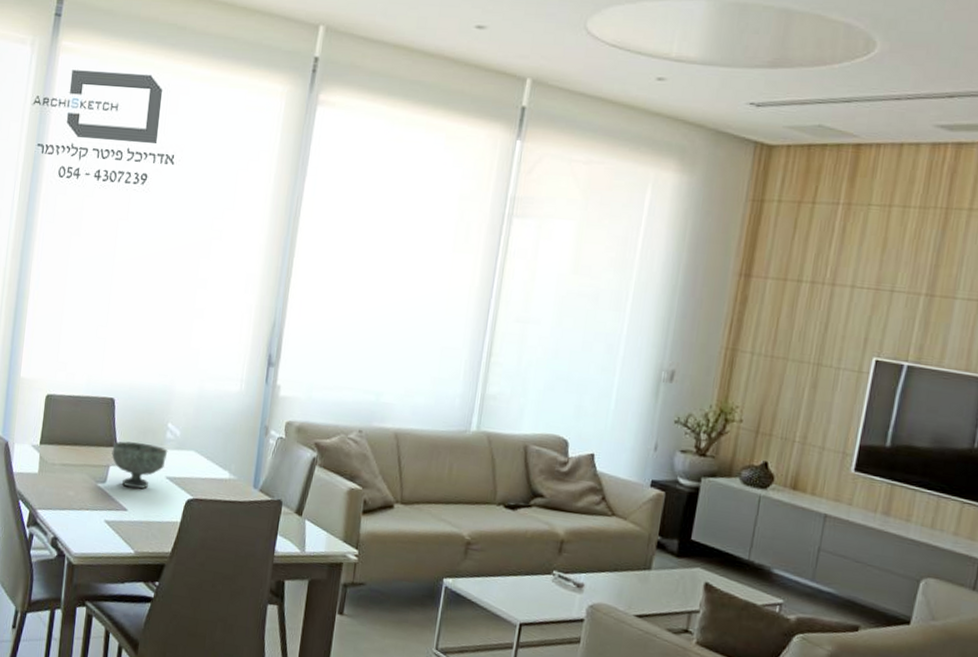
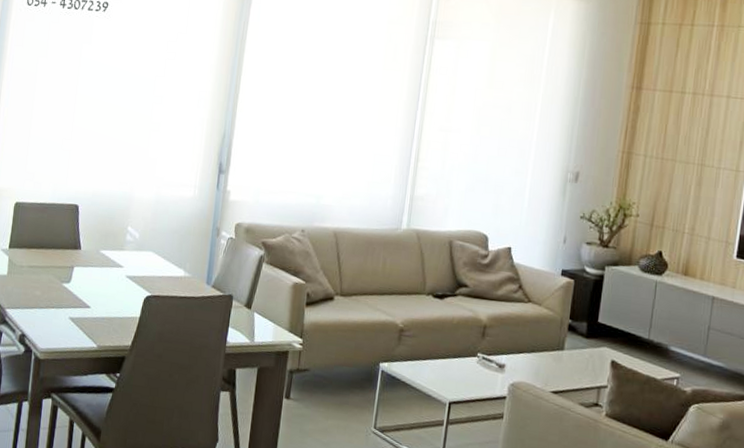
bowl: present [111,441,168,489] -> none [76,244,128,288]

